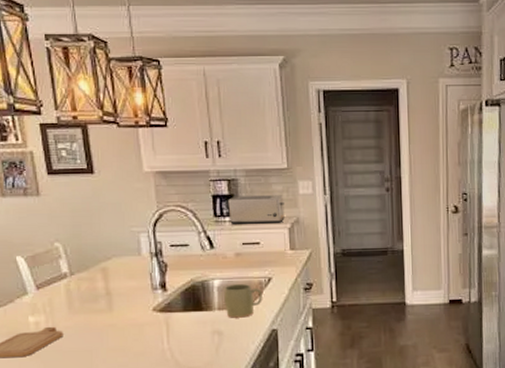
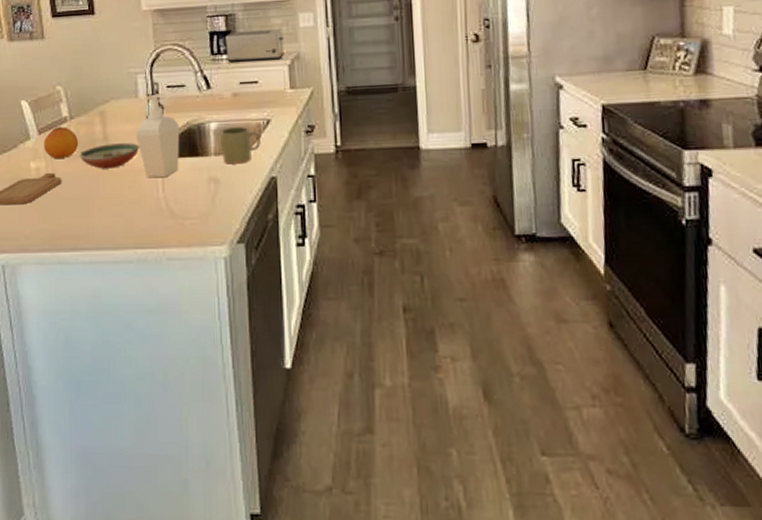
fruit: none [42,282,81,314] -> present [43,126,79,160]
decorative bowl: none [81,298,143,323] -> present [79,143,139,169]
soap bottle: none [140,252,184,331] -> present [136,93,180,178]

